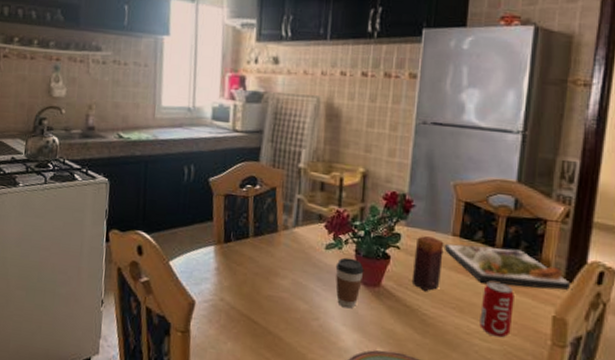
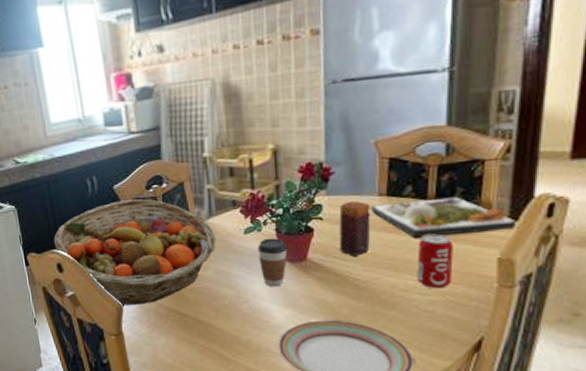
fruit basket: none [139,193,298,304] -> present [53,199,216,305]

